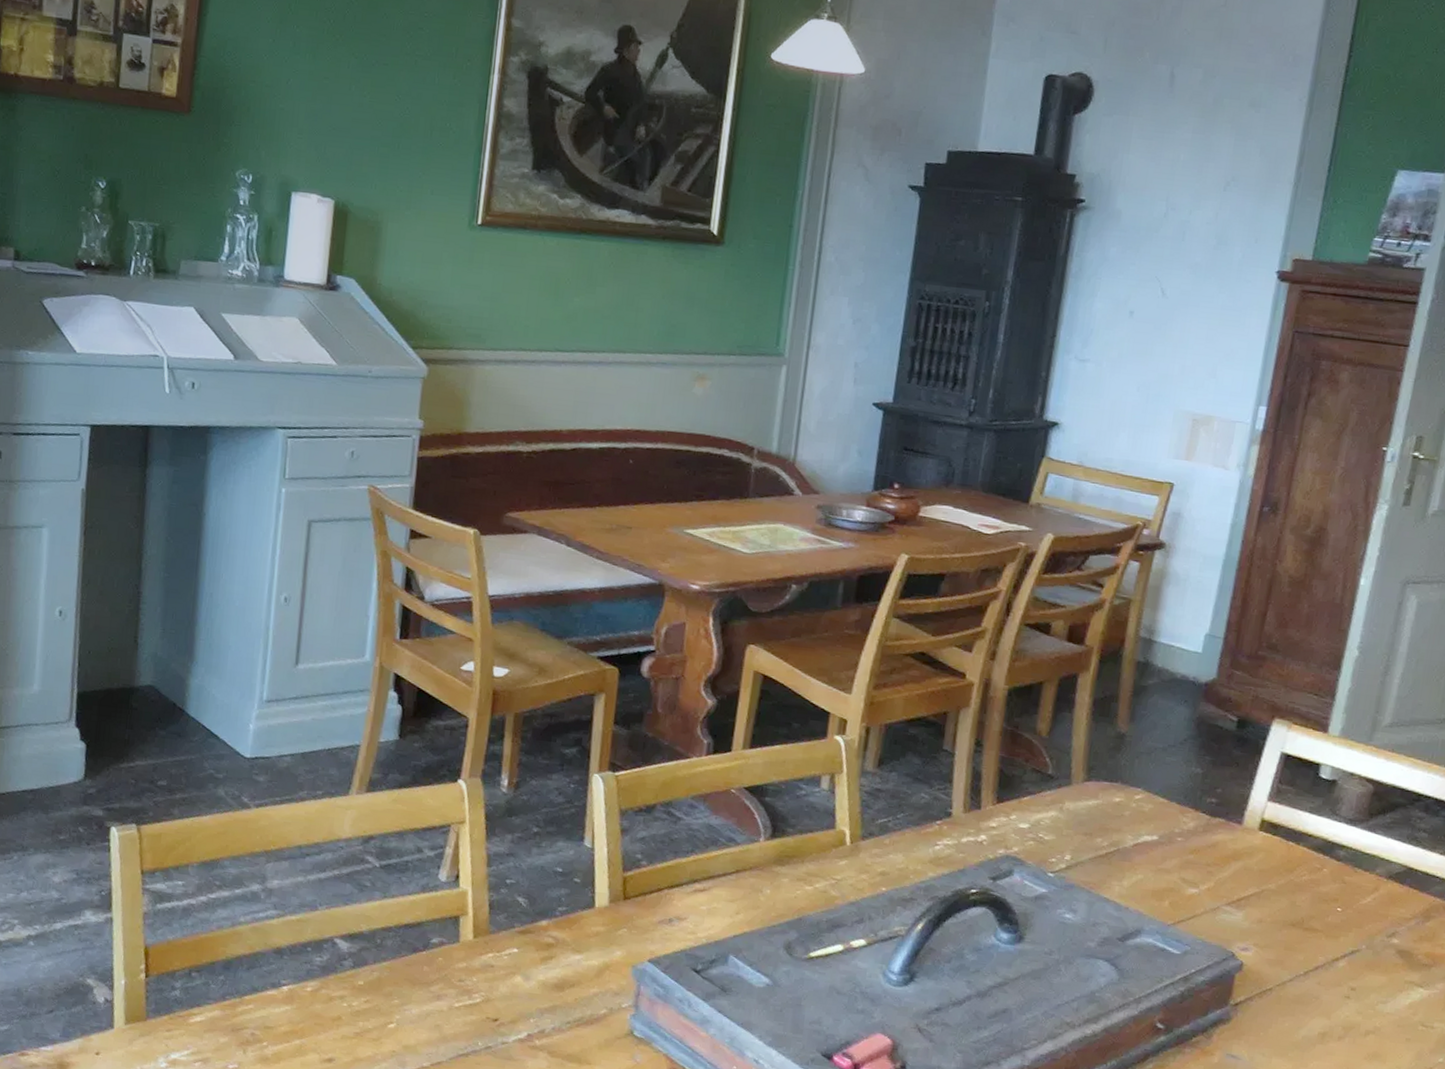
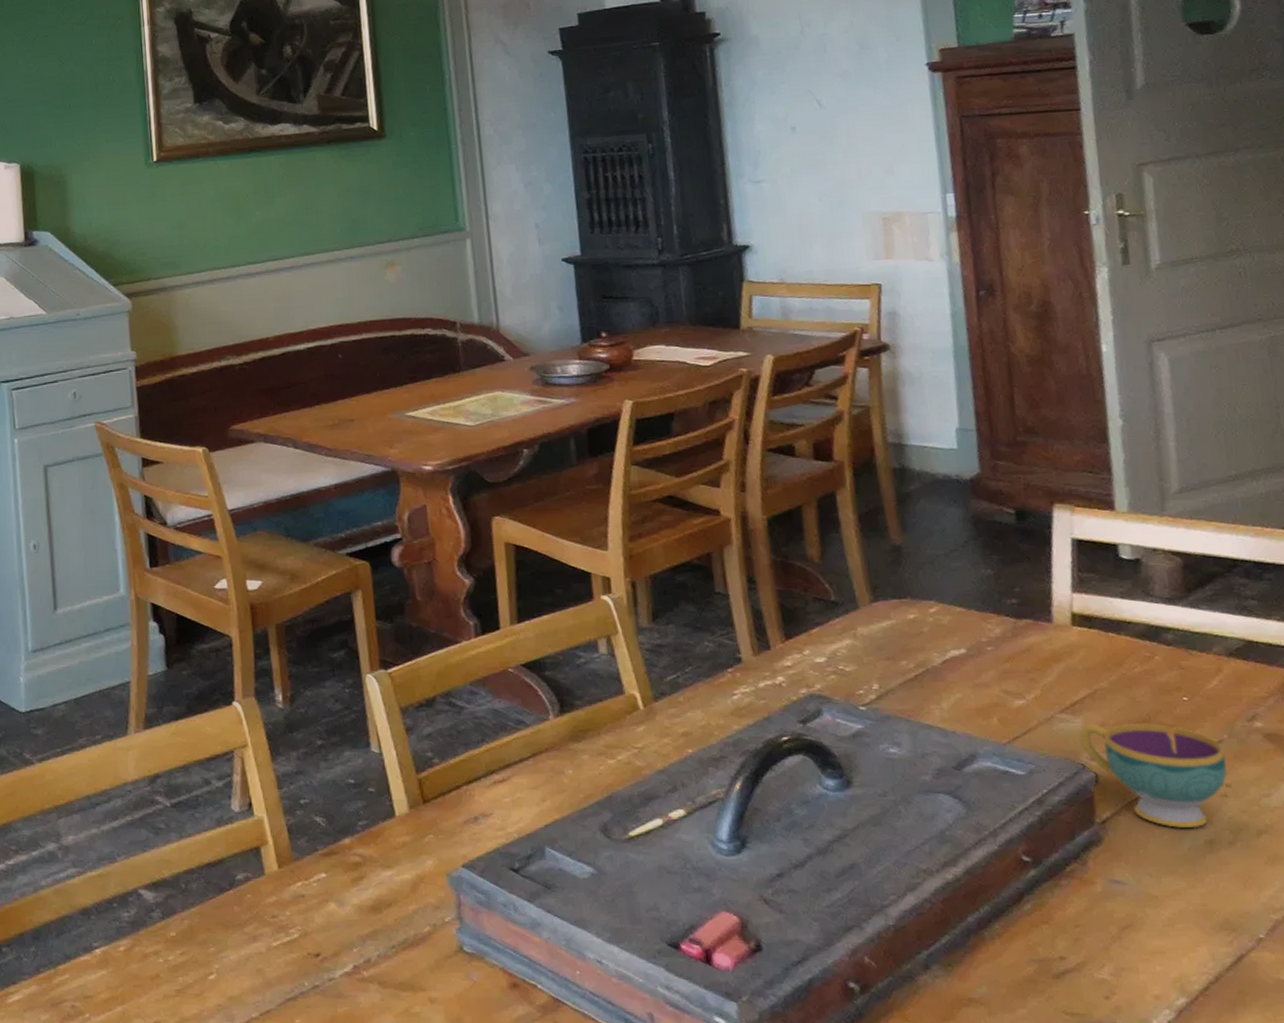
teacup: none [1236,918,1359,1021] -> present [1079,722,1227,829]

